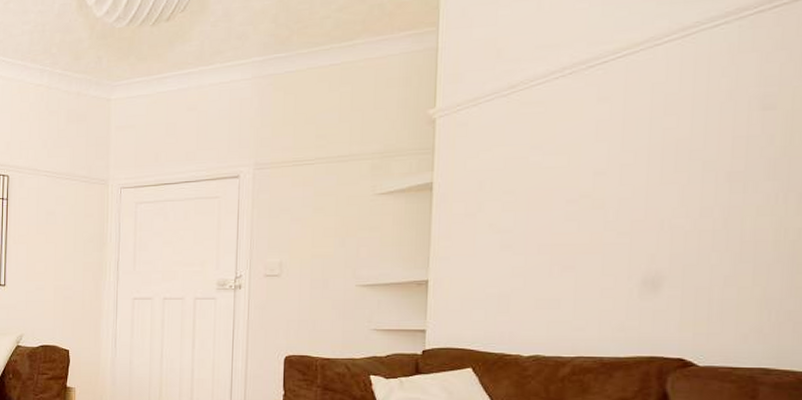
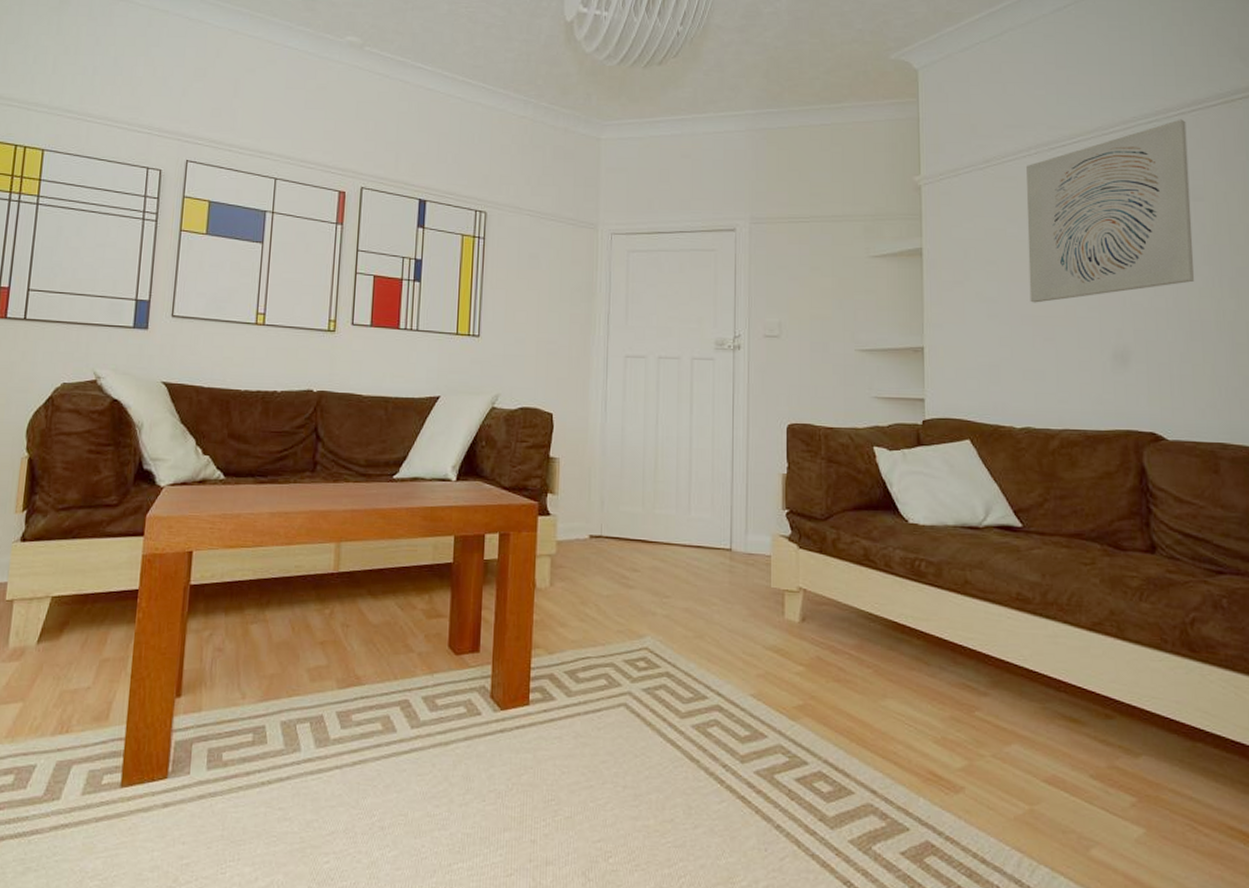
wall art: none [550,18,764,231] -> present [1026,119,1195,303]

